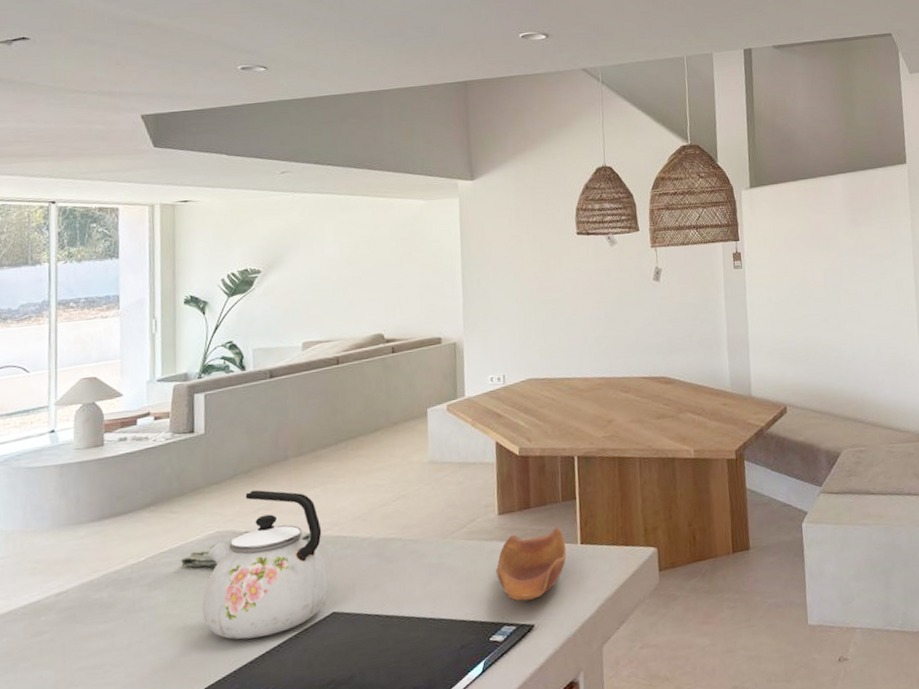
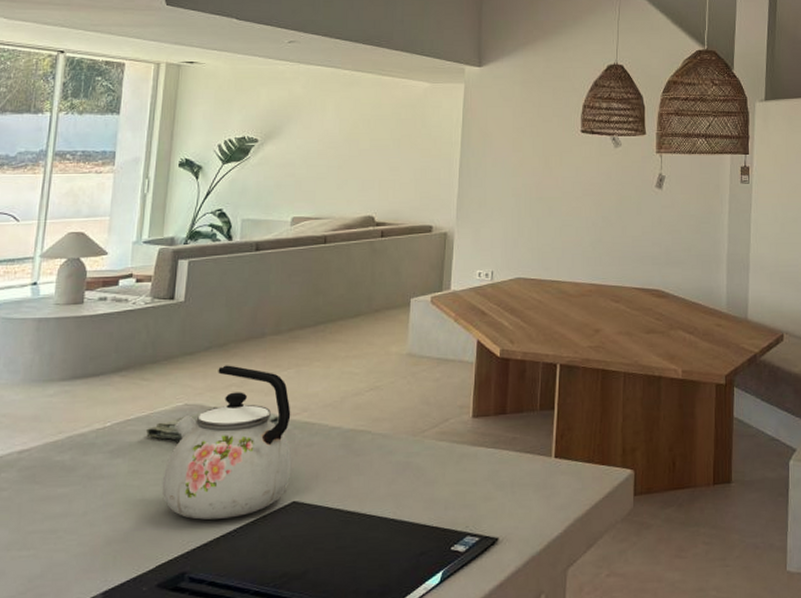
wooden bowl: present [495,526,566,601] -> none [464,436,539,511]

